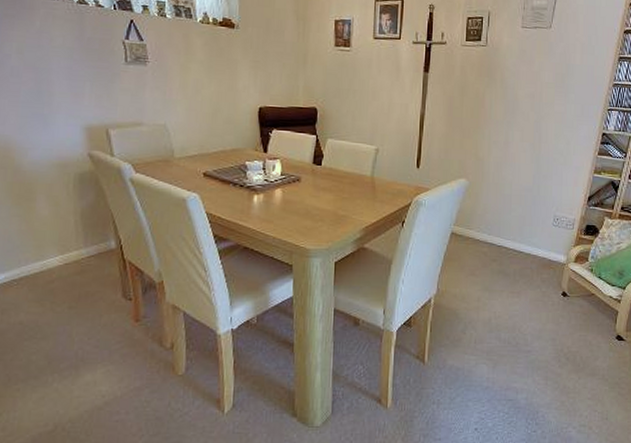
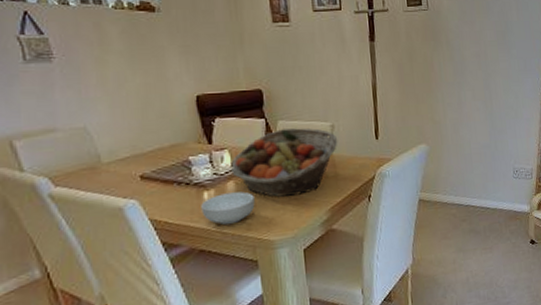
cereal bowl: none [250,199,297,229] -> present [201,191,255,225]
fruit basket: none [280,147,381,211] -> present [231,128,338,197]

